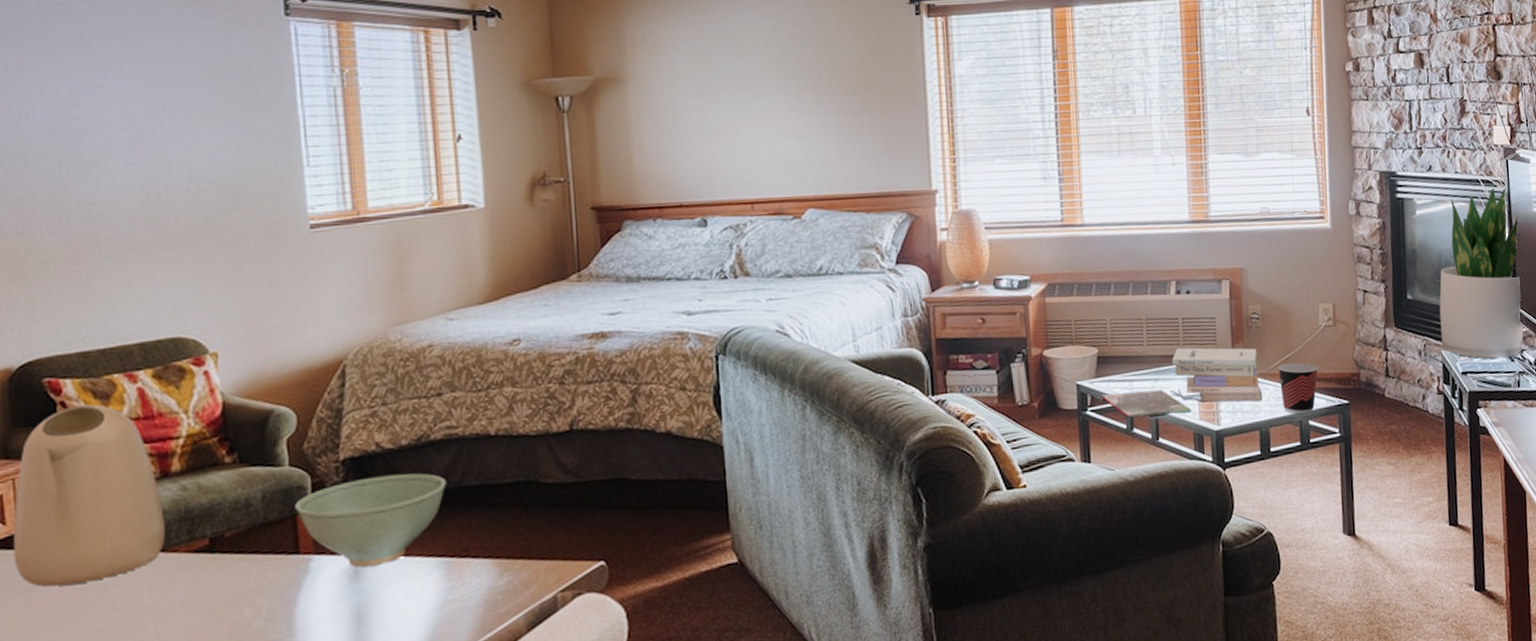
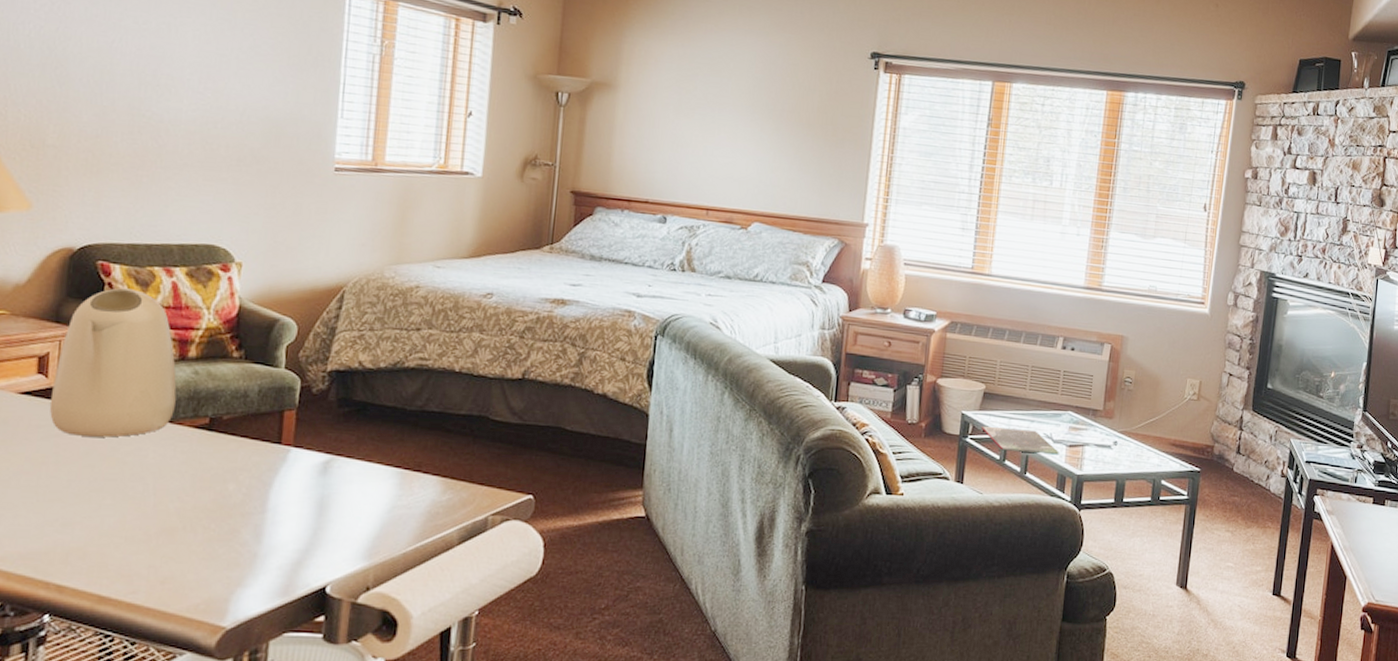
bowl: present [295,473,447,568] -> none [284,389,412,466]
books: present [1171,347,1263,403] -> none [1048,396,1126,456]
cup: present [1277,362,1319,415] -> none [1140,426,1178,474]
planter: present [1439,188,1525,359] -> none [1292,302,1379,456]

